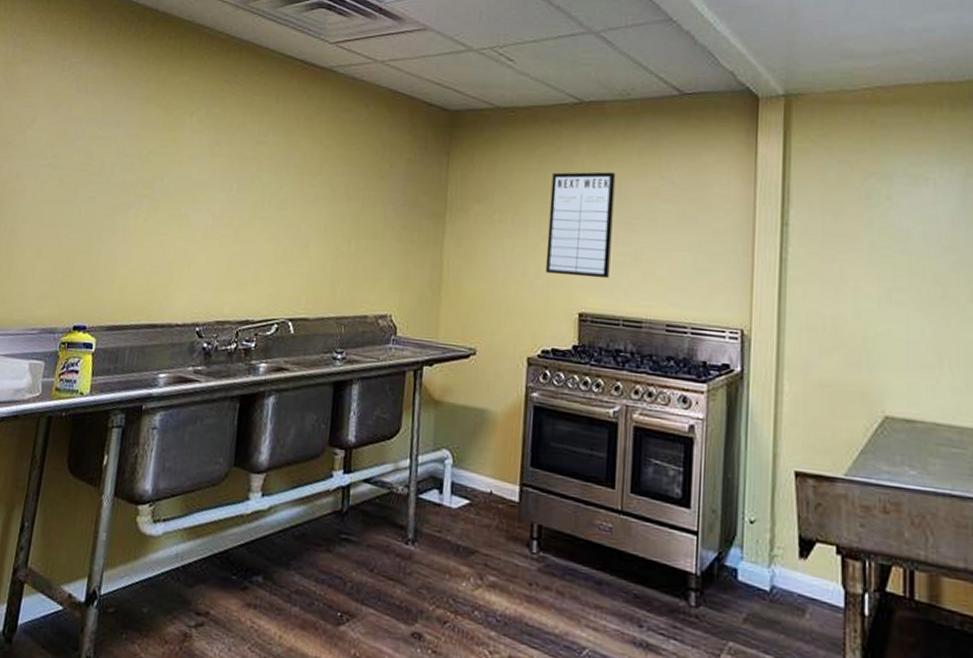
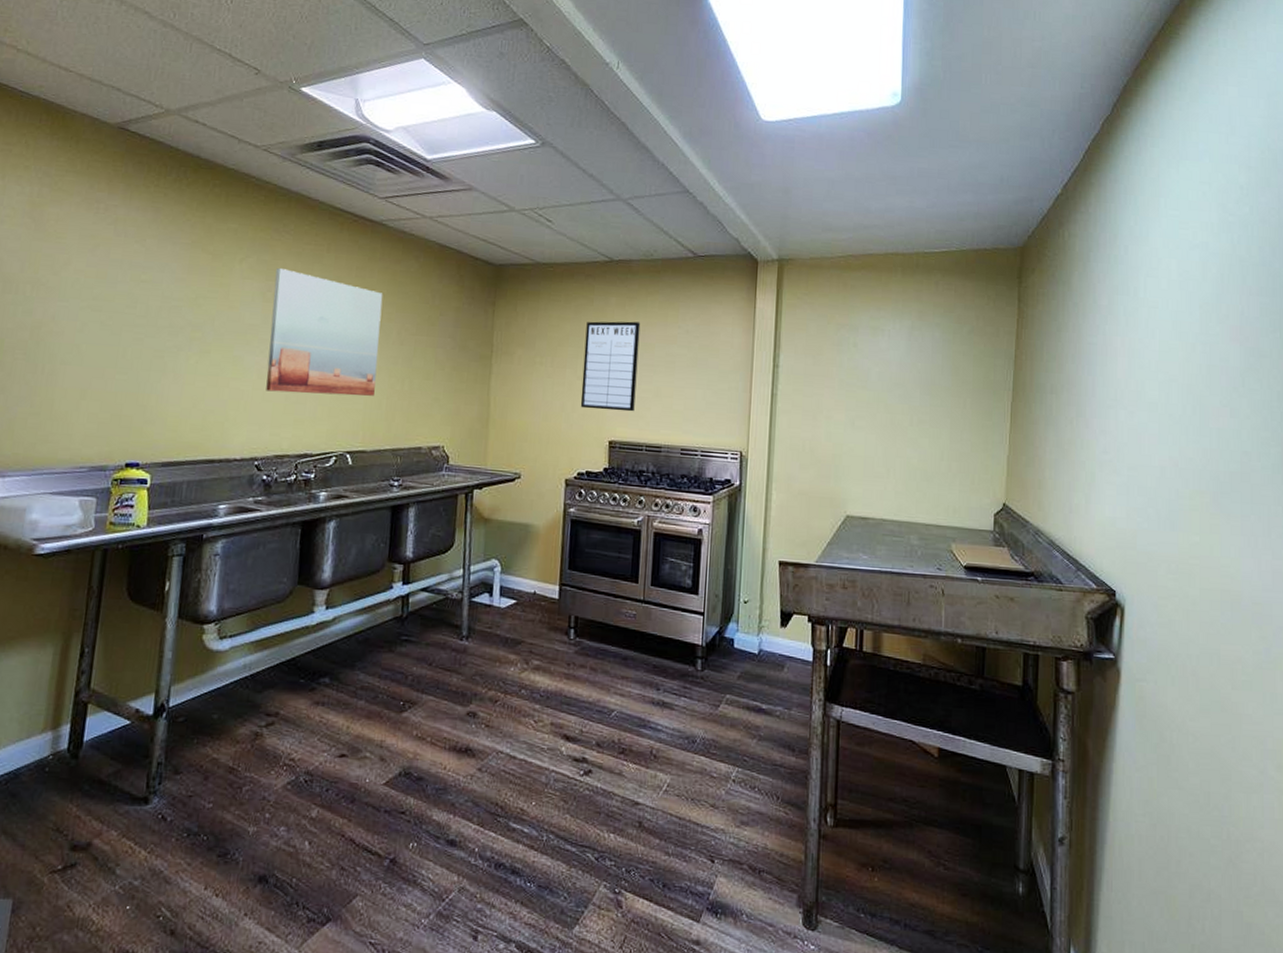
wall art: none [210,121,331,258] -> present [266,268,383,396]

